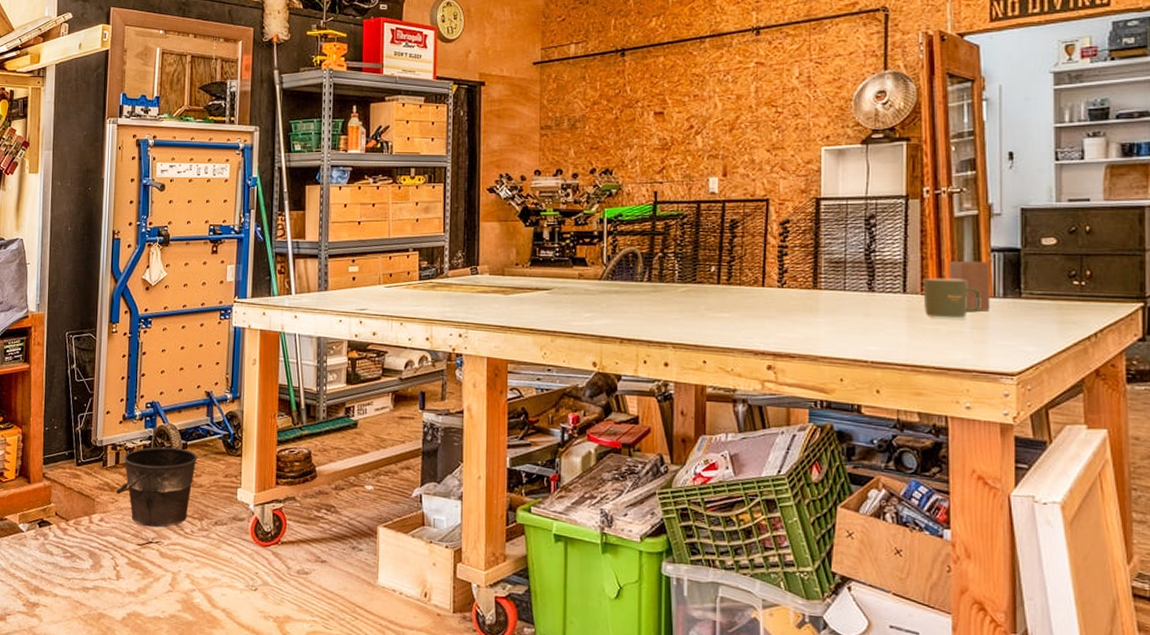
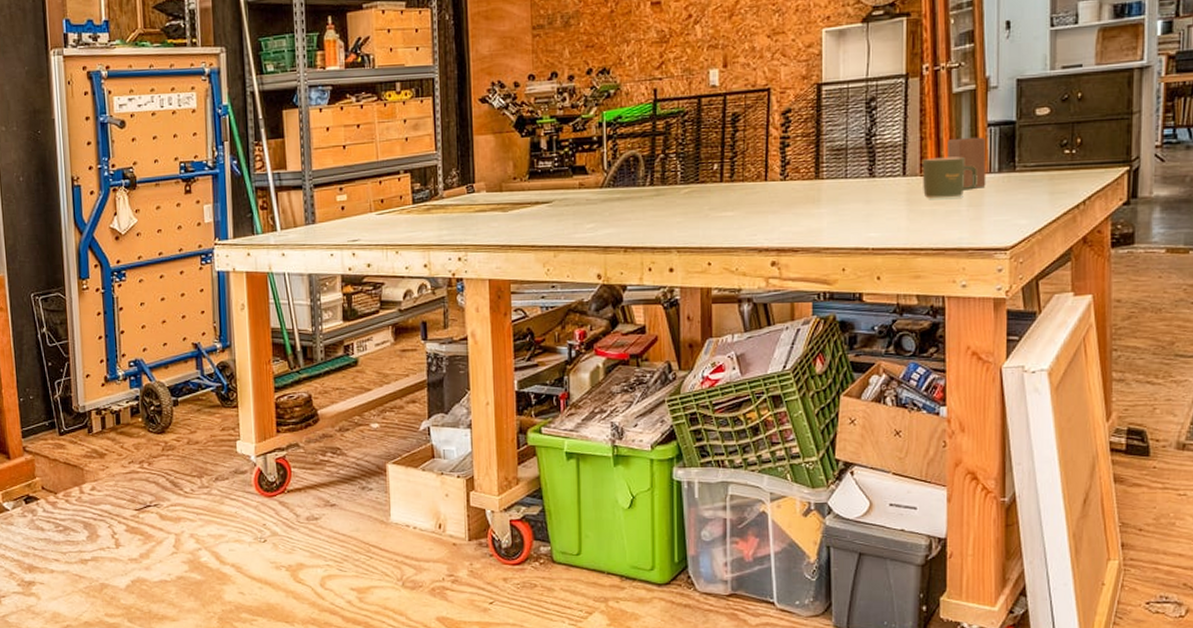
bucket: present [116,446,197,527] -> none [106,405,191,490]

